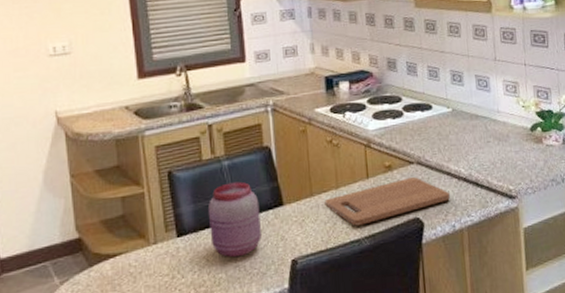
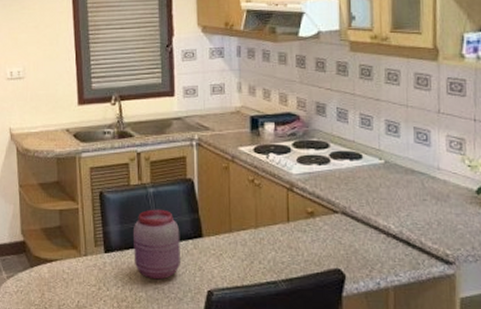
cutting board: present [324,176,450,226] -> none [243,226,376,268]

